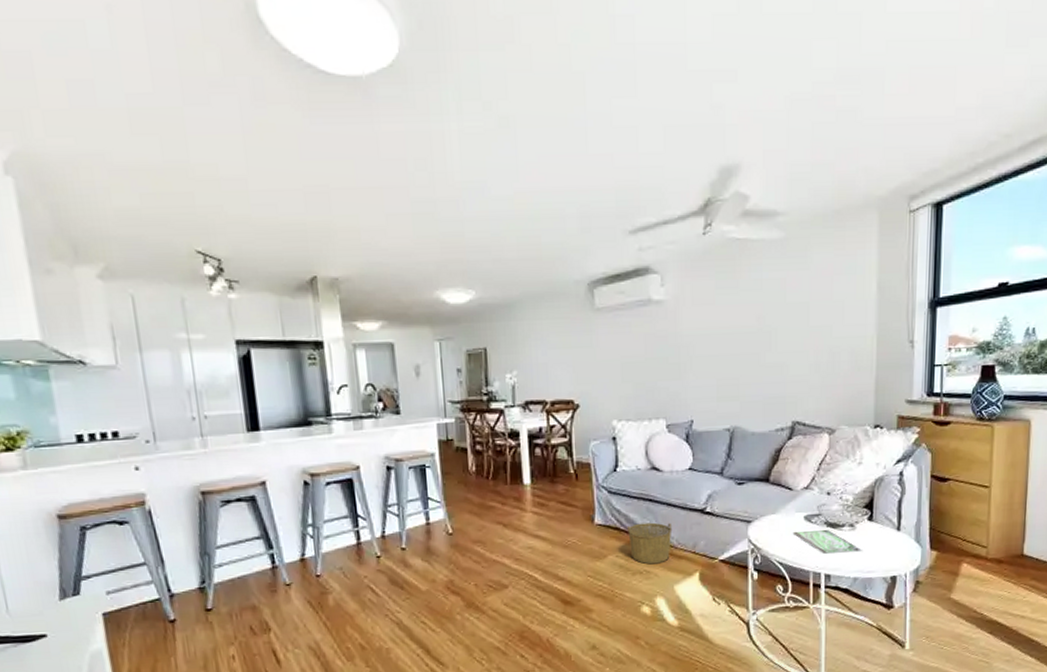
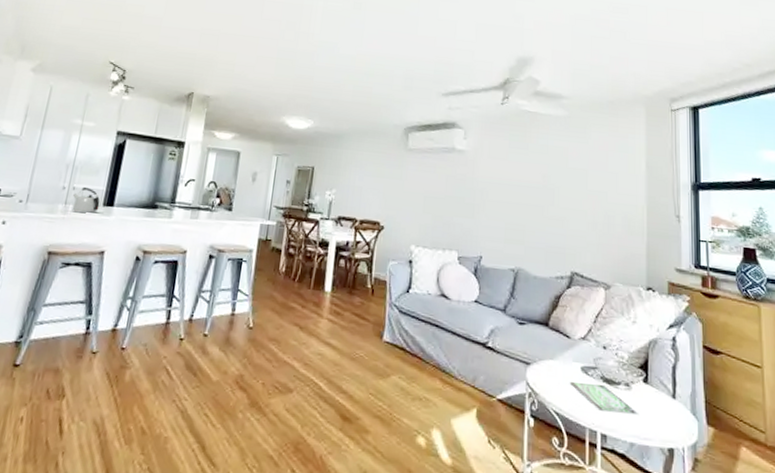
kettle: none [208,413,244,444] -> present [72,186,100,213]
basket: present [626,522,673,565] -> none [412,347,455,393]

